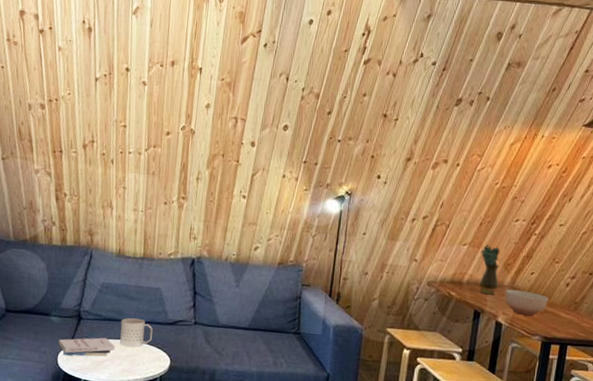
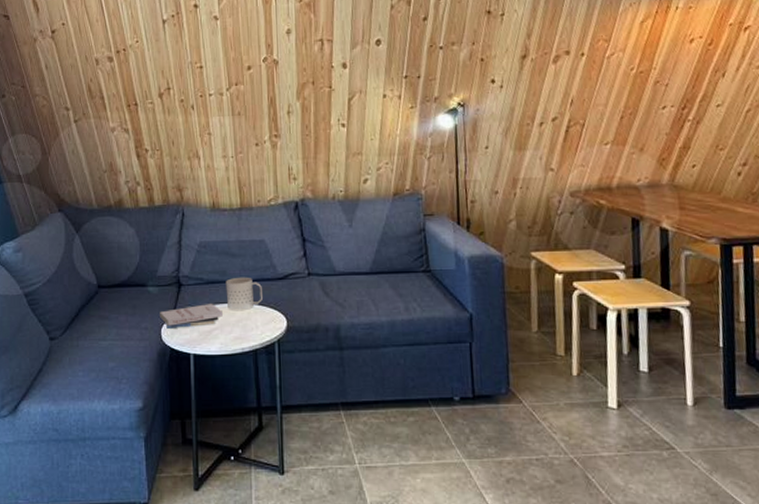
vase: present [479,243,501,295] -> none [627,138,656,198]
bowl: present [504,289,549,316] -> none [664,187,720,216]

